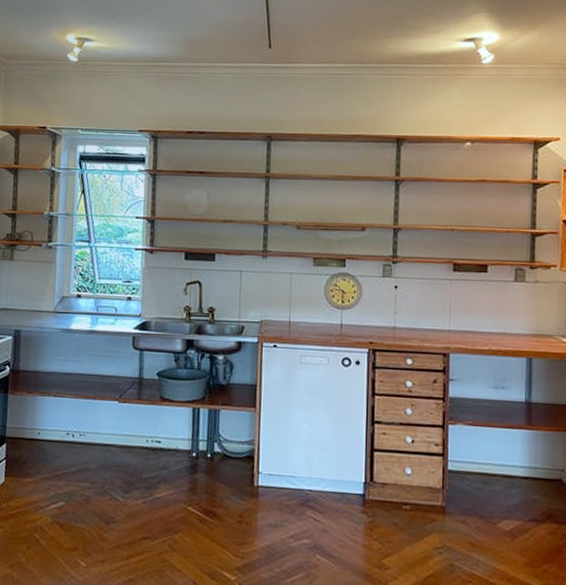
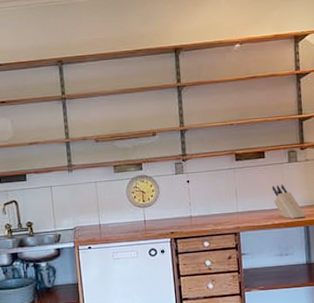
knife block: none [492,305,530,348] -> present [271,185,307,219]

